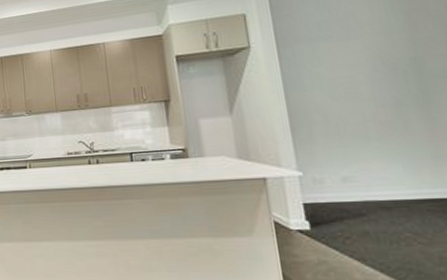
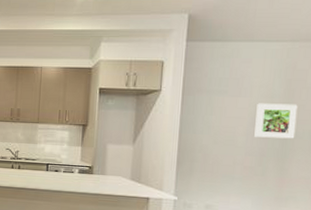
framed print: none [373,37,435,84] -> present [254,103,298,139]

